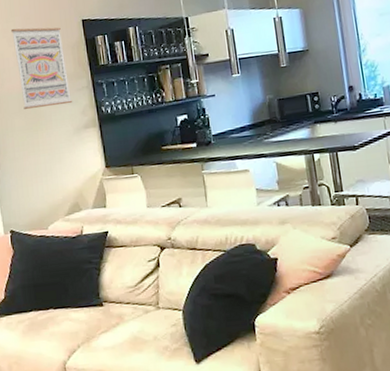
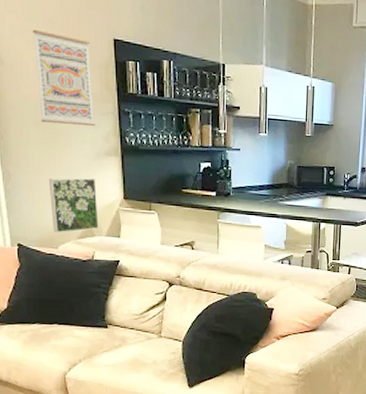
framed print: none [34,152,85,214] -> present [48,177,99,233]

